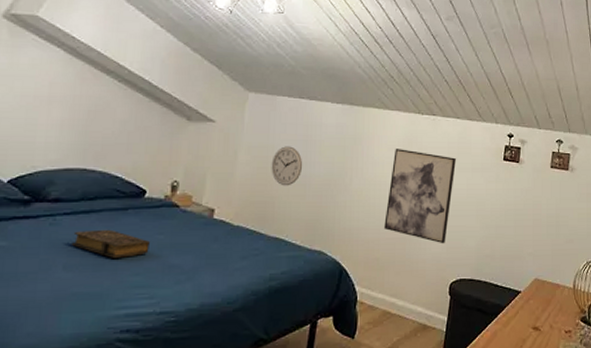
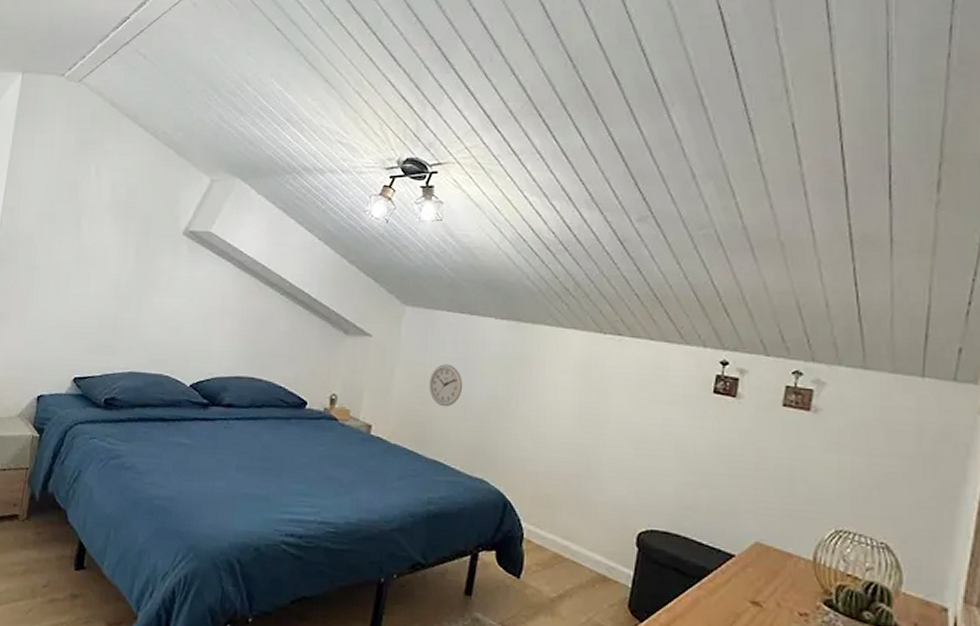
book: present [71,229,150,258] -> none [242,436,311,465]
wall art: present [384,149,457,244] -> none [556,372,650,487]

